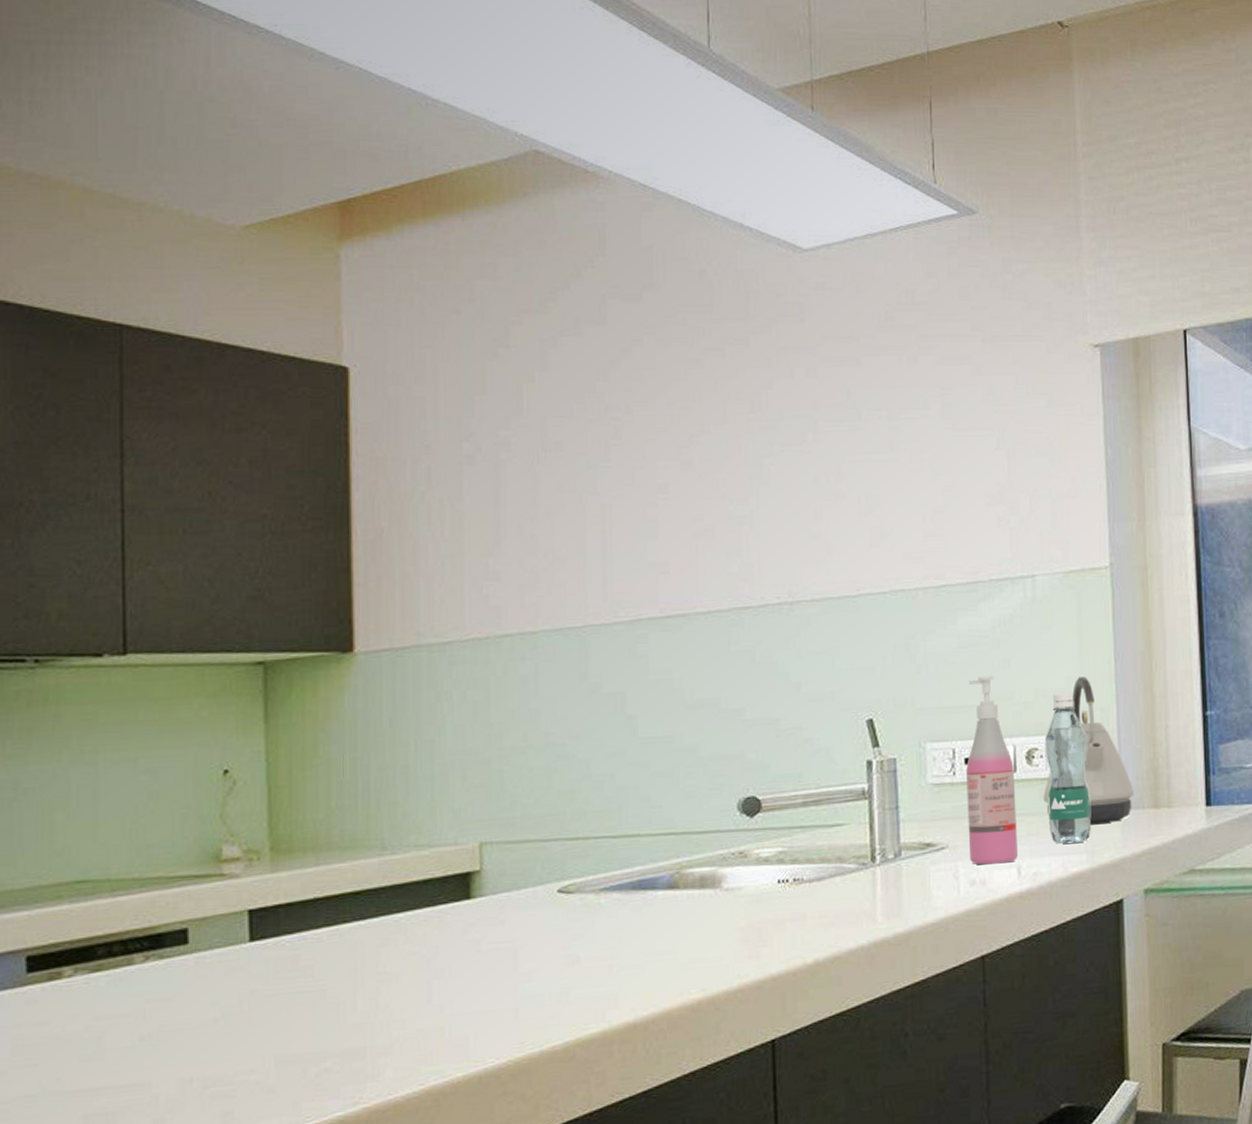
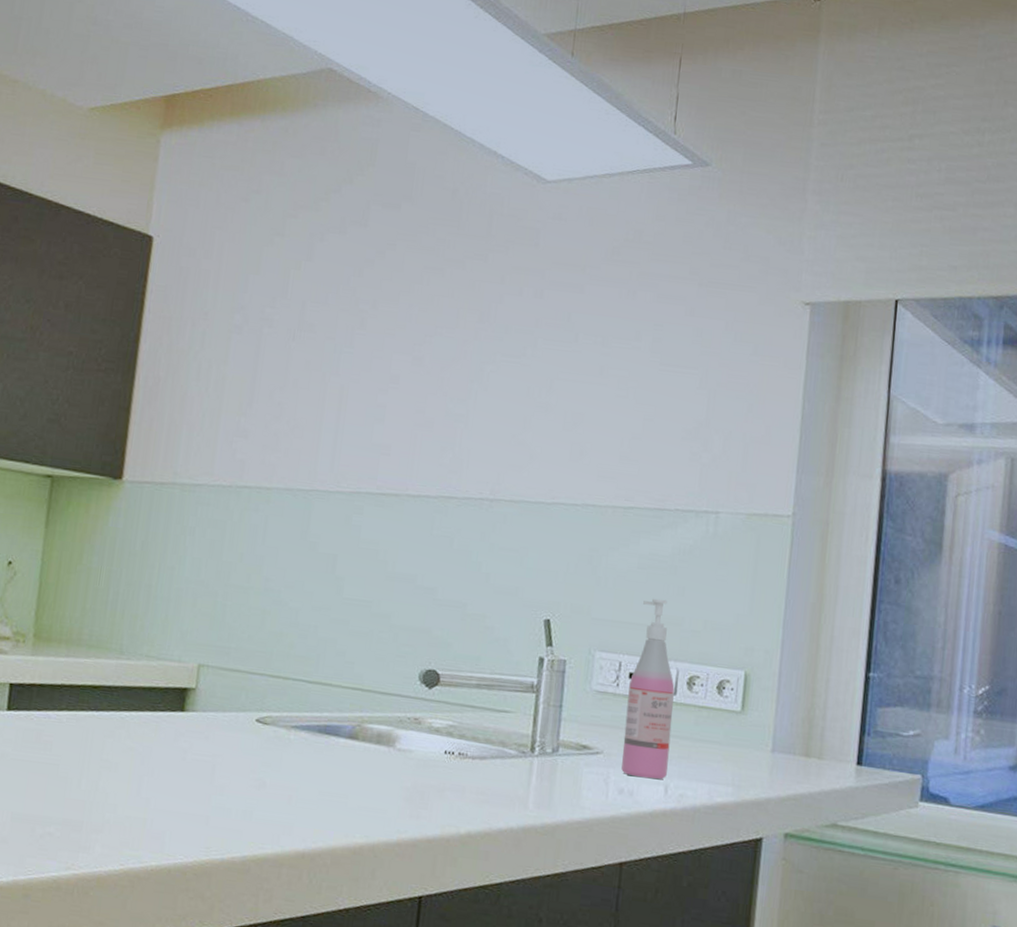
kettle: present [1043,676,1134,824] -> none [698,616,788,762]
bottle: present [1044,692,1091,844] -> none [700,627,748,775]

